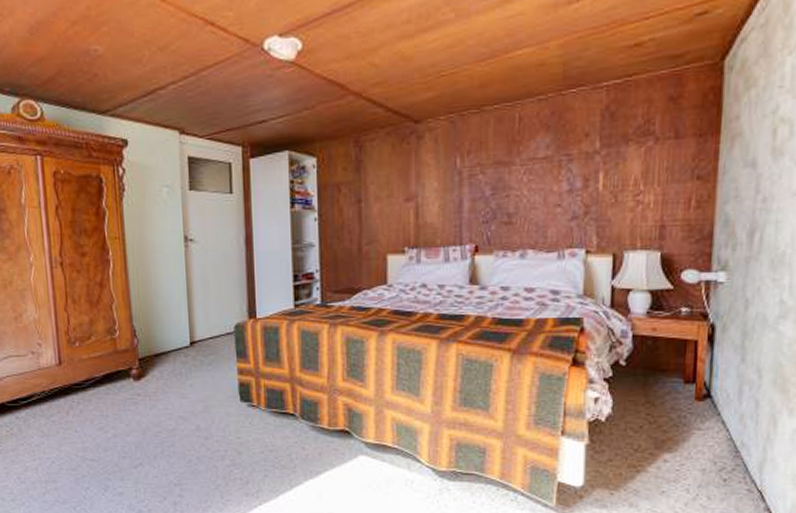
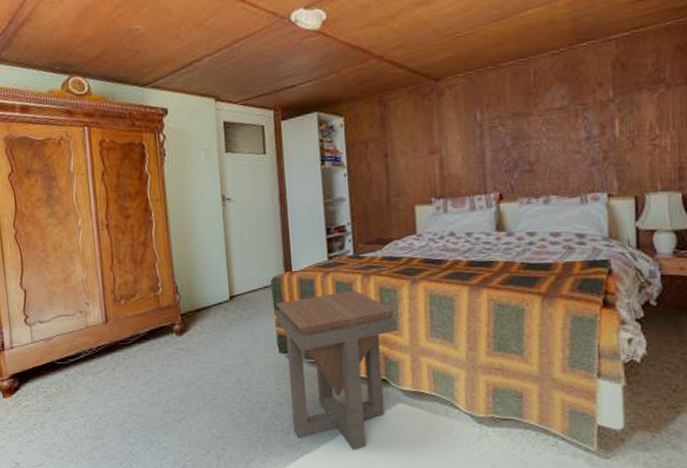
side table: none [238,339,364,500] -> present [275,289,398,450]

